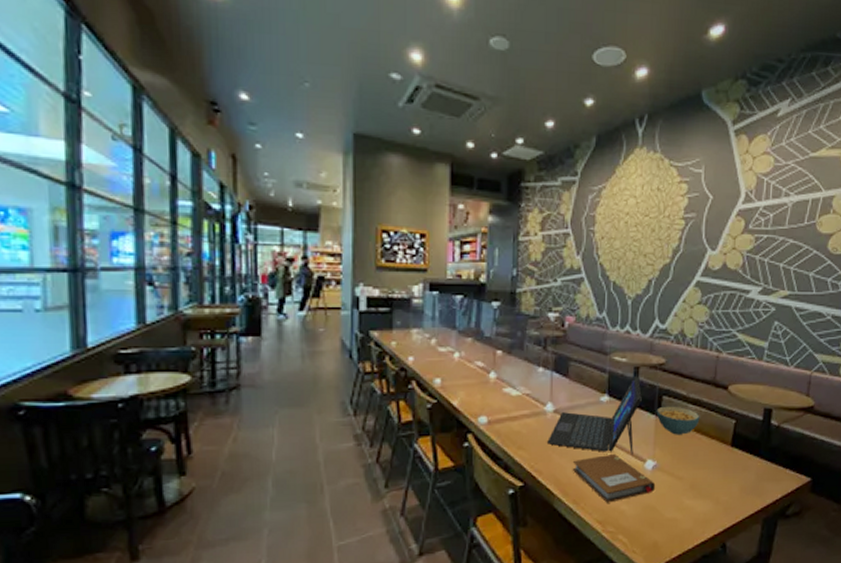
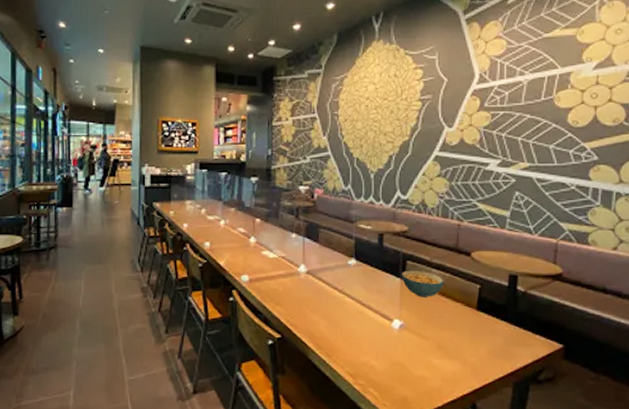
laptop: present [547,375,642,455] -> none [301,241,387,315]
notebook: present [572,453,656,503] -> none [324,312,403,358]

